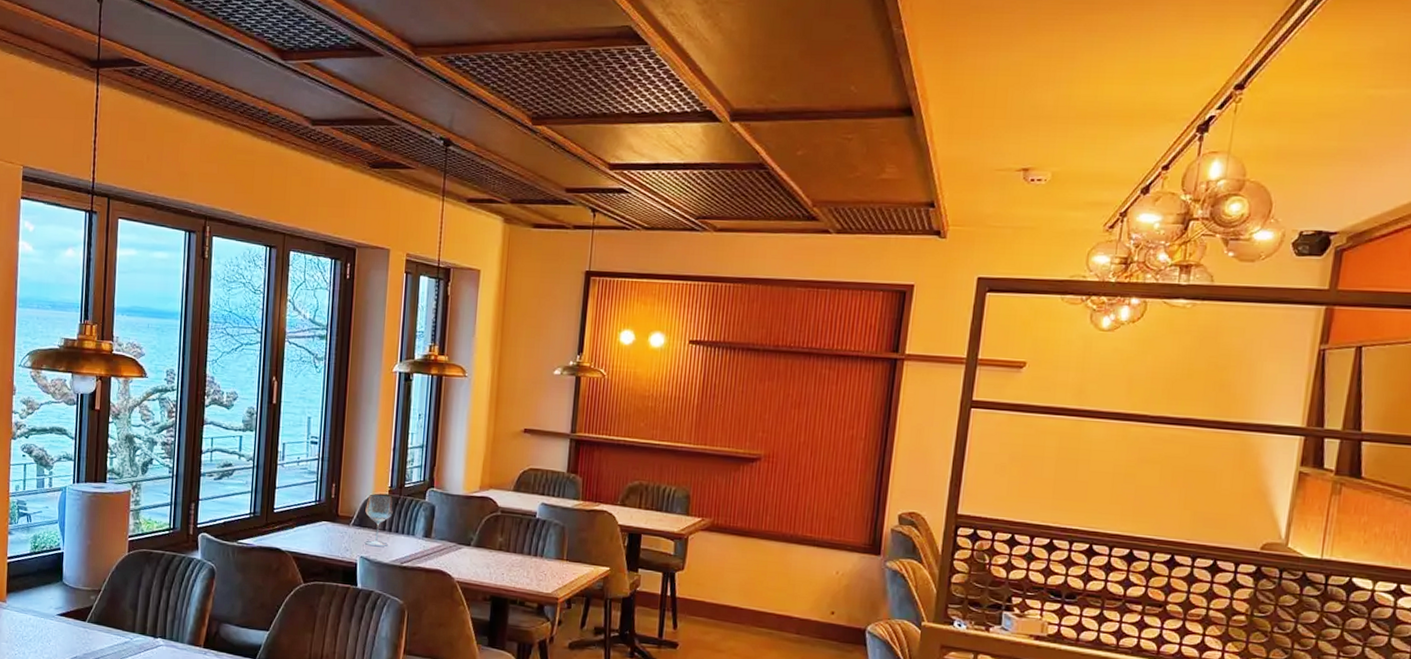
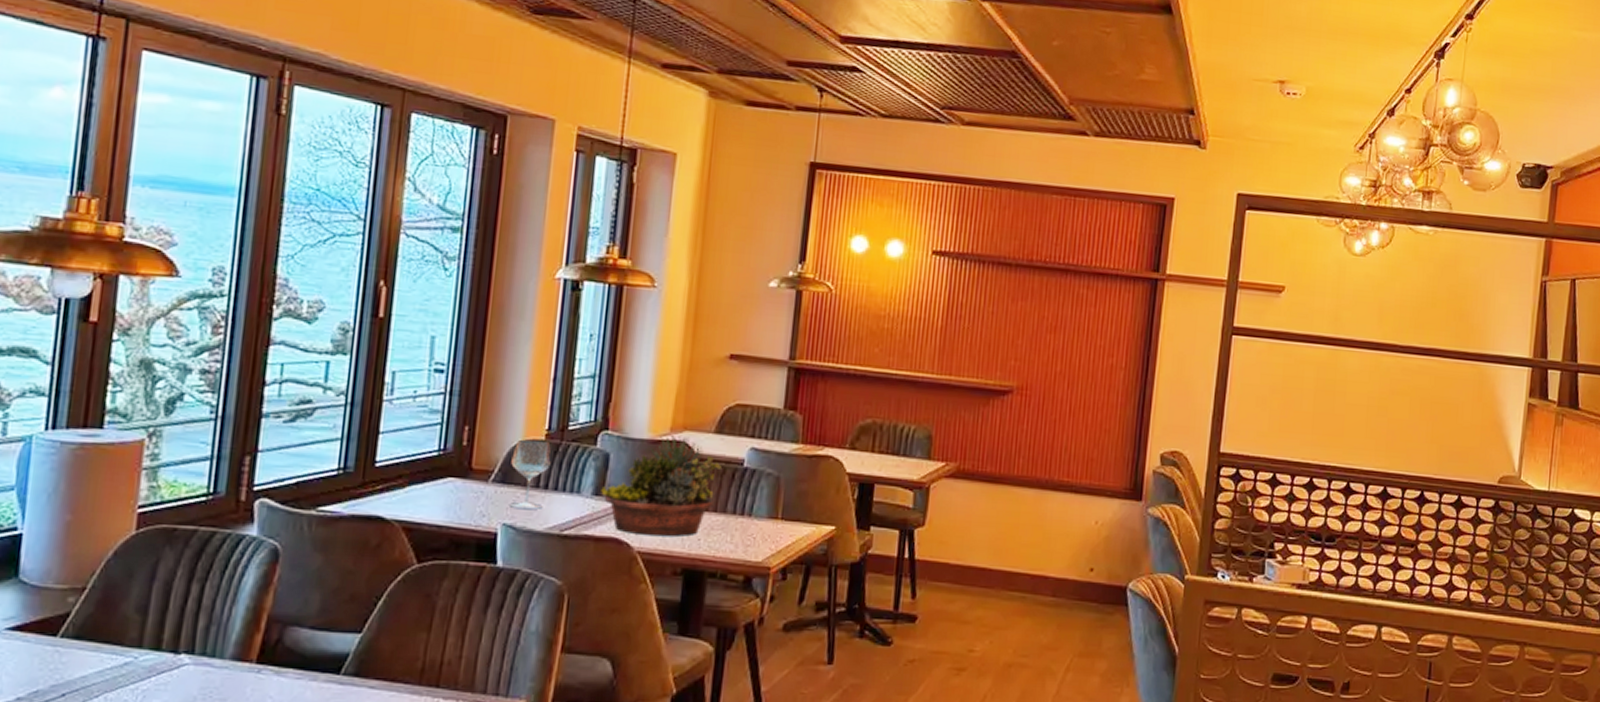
succulent planter: none [429,493,519,571] -> present [601,436,721,537]

